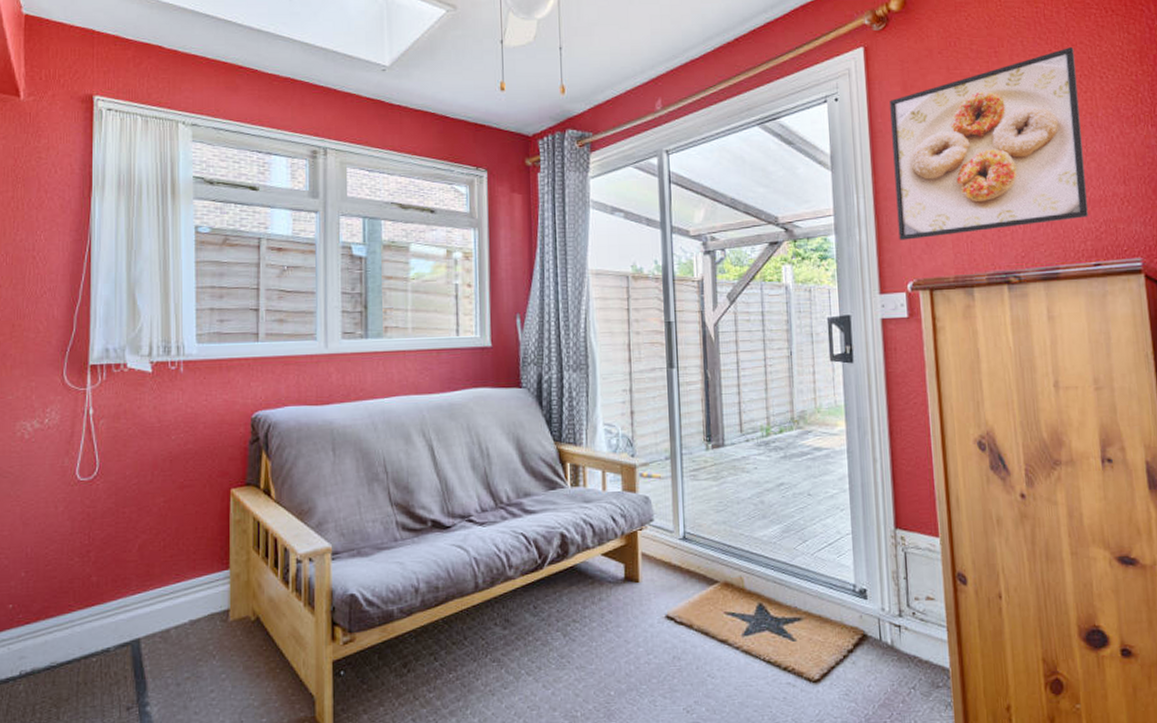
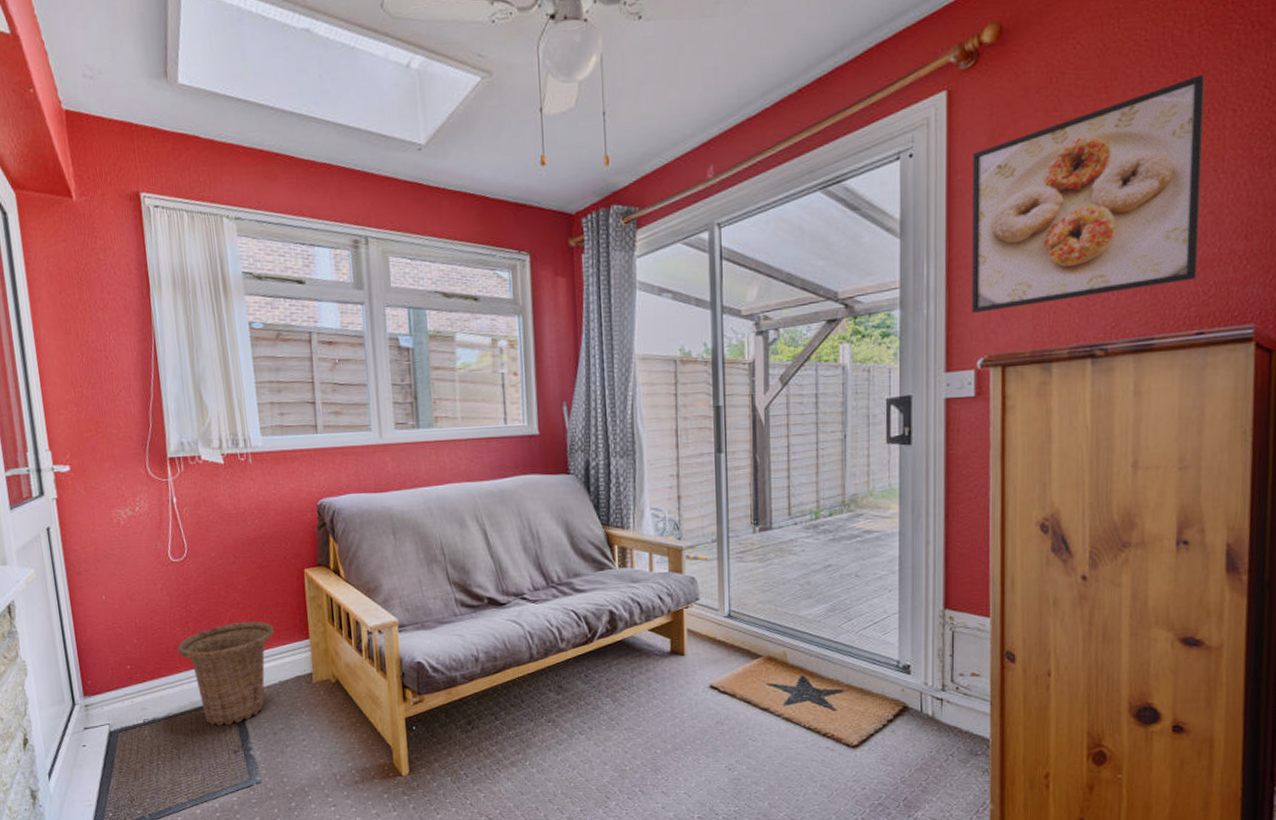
basket: none [73,549,190,677] -> present [177,621,275,726]

